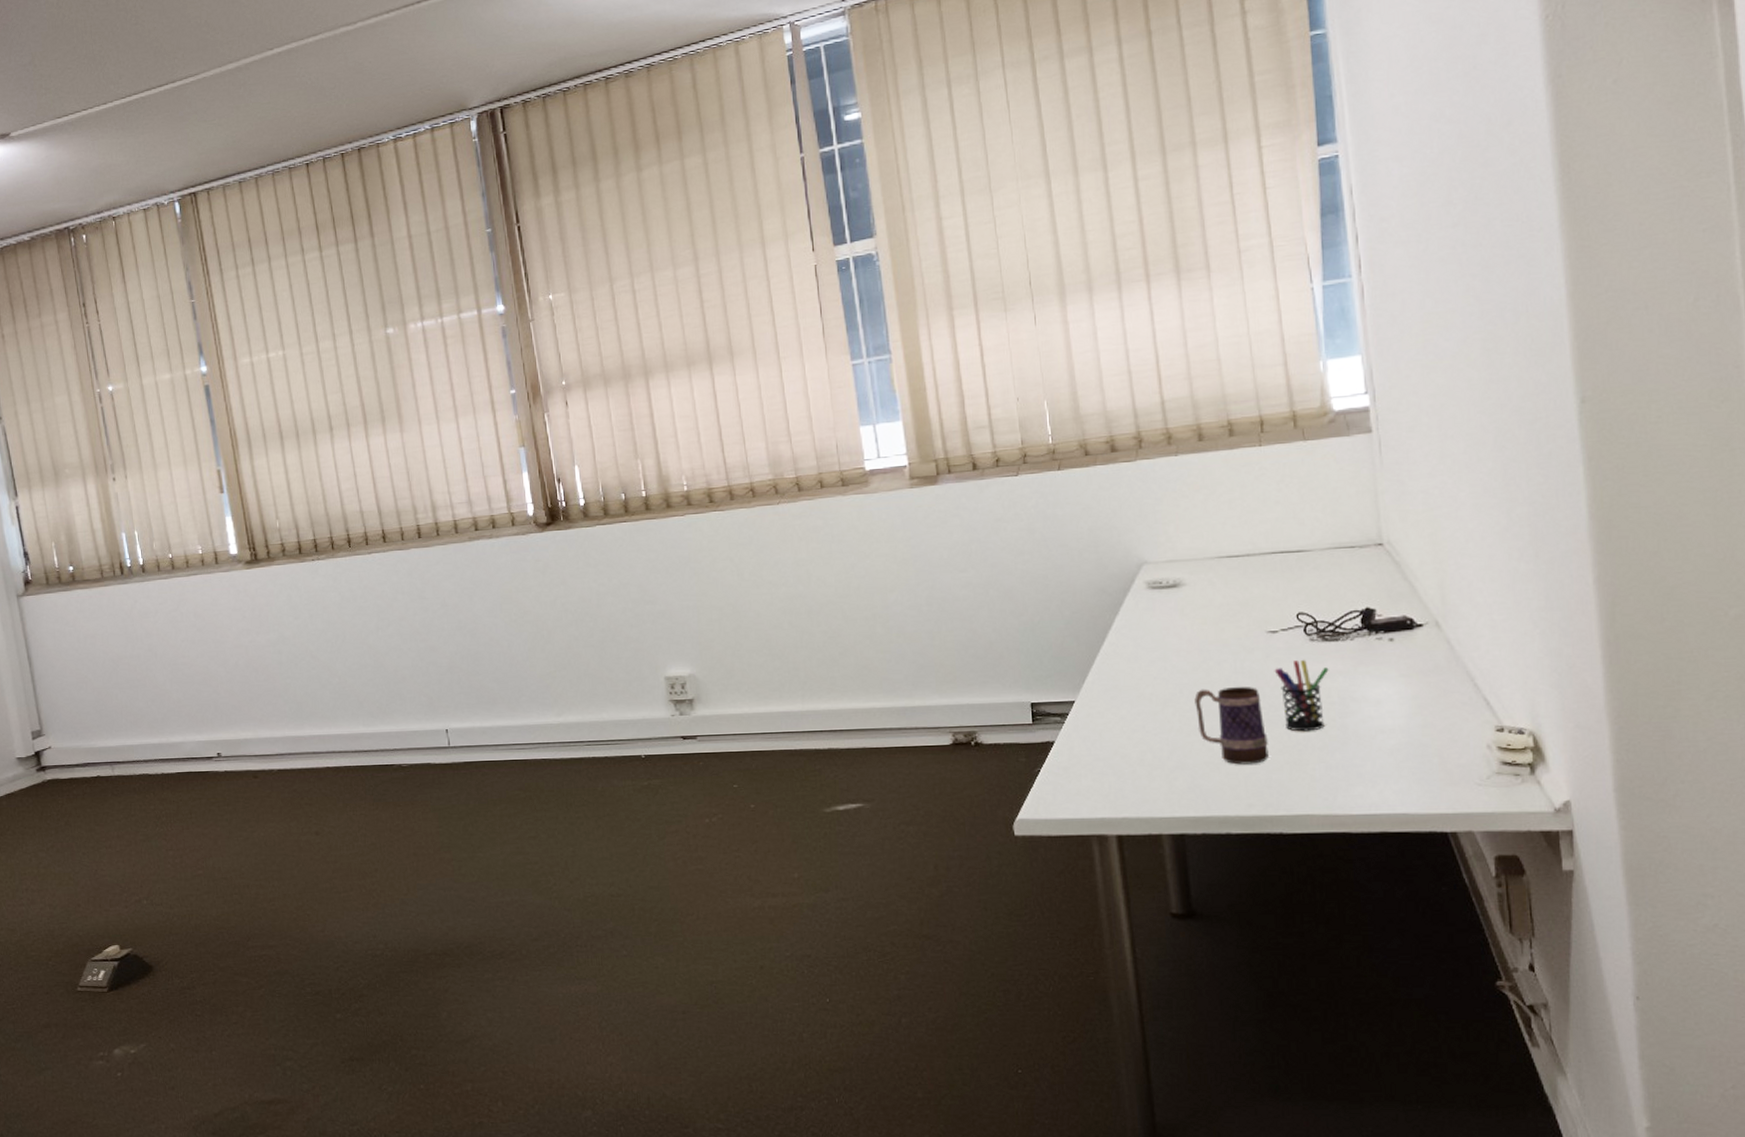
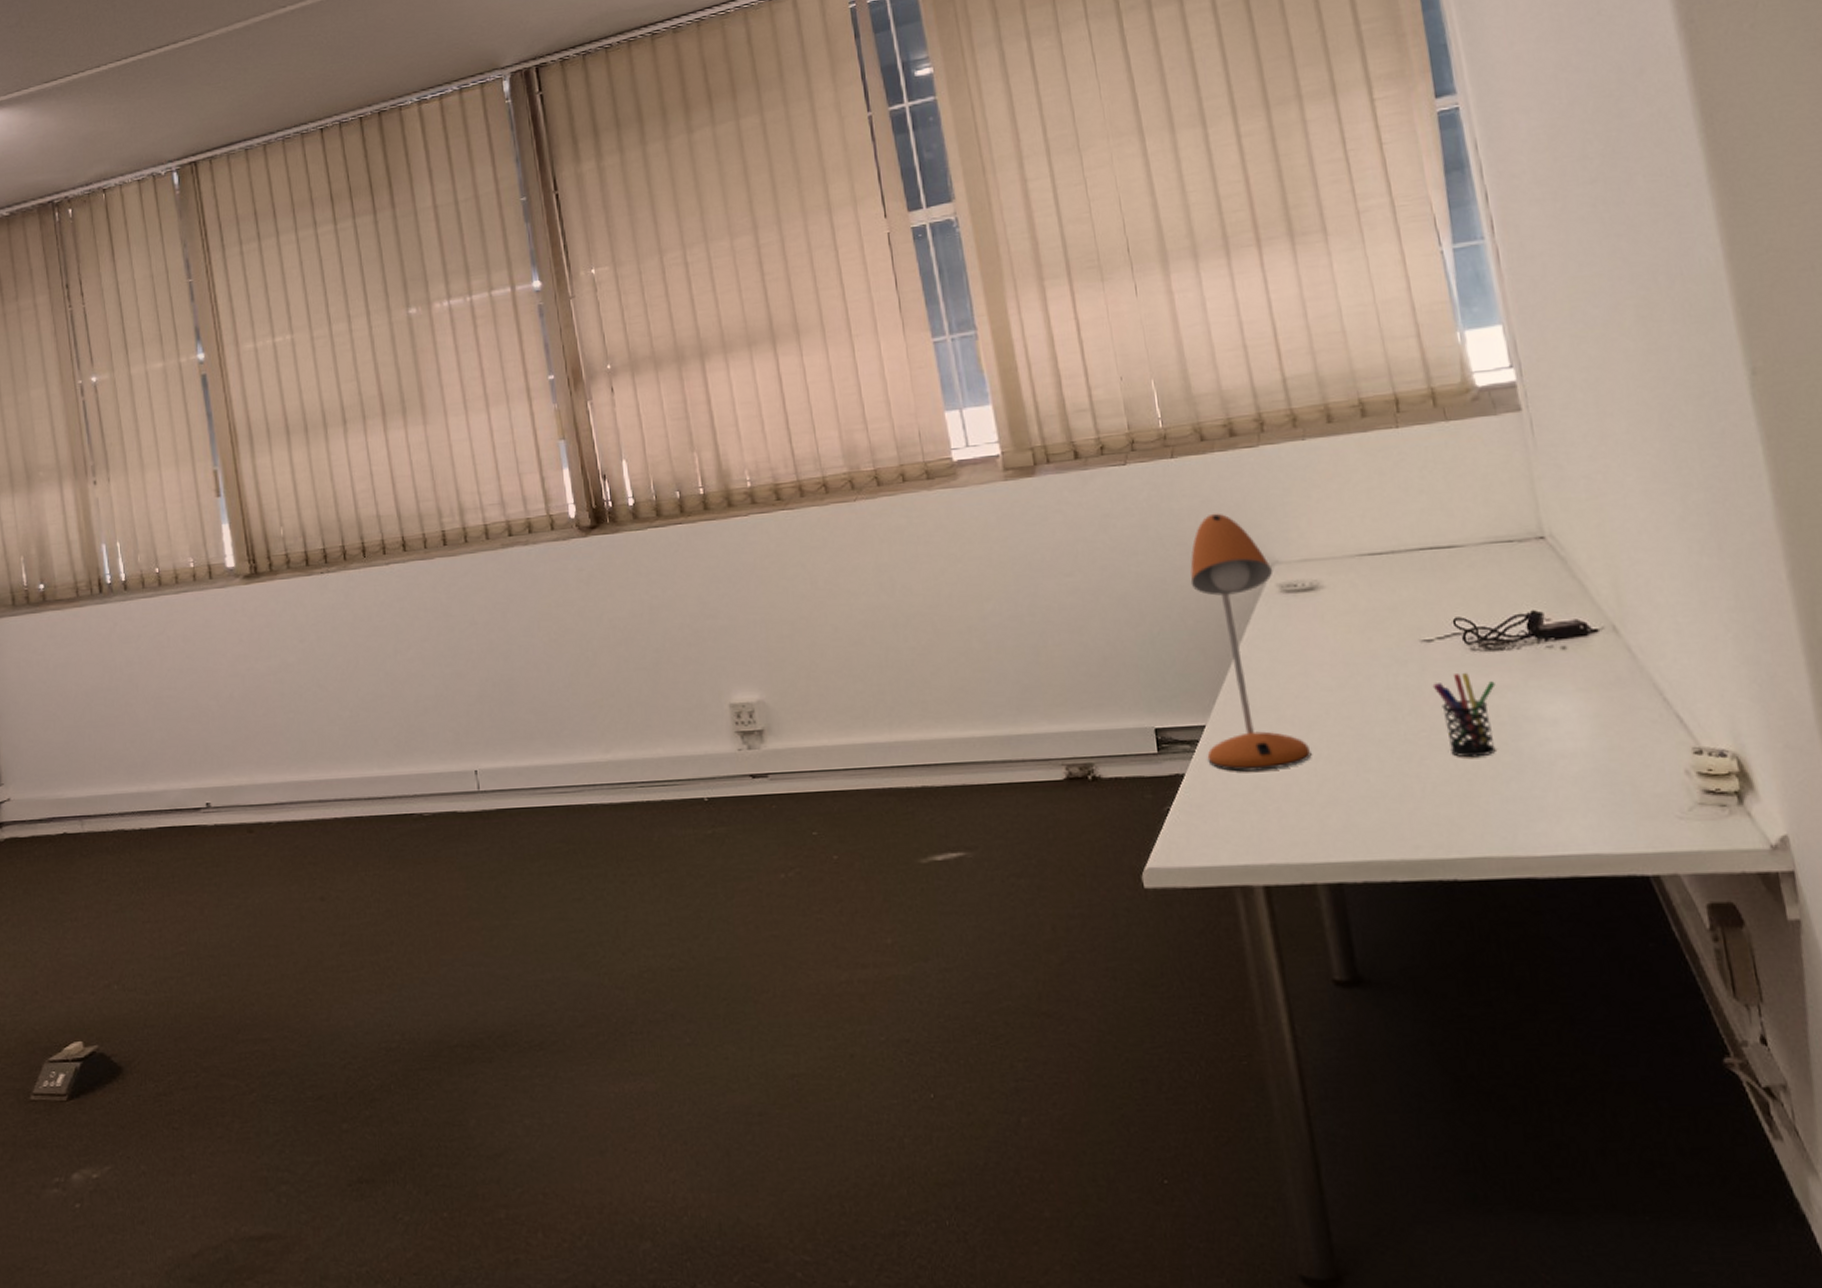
desk lamp: none [1069,519,1165,740] -> present [1190,513,1312,772]
mug: present [1194,686,1269,765] -> none [1343,704,1434,798]

